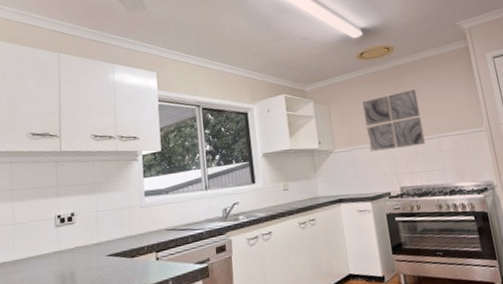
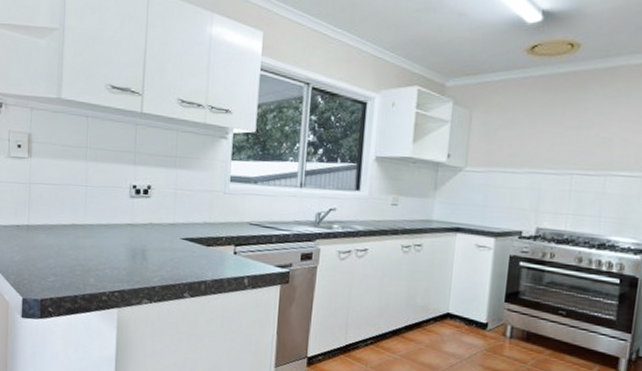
wall art: present [362,89,426,152] -> none [510,107,594,182]

